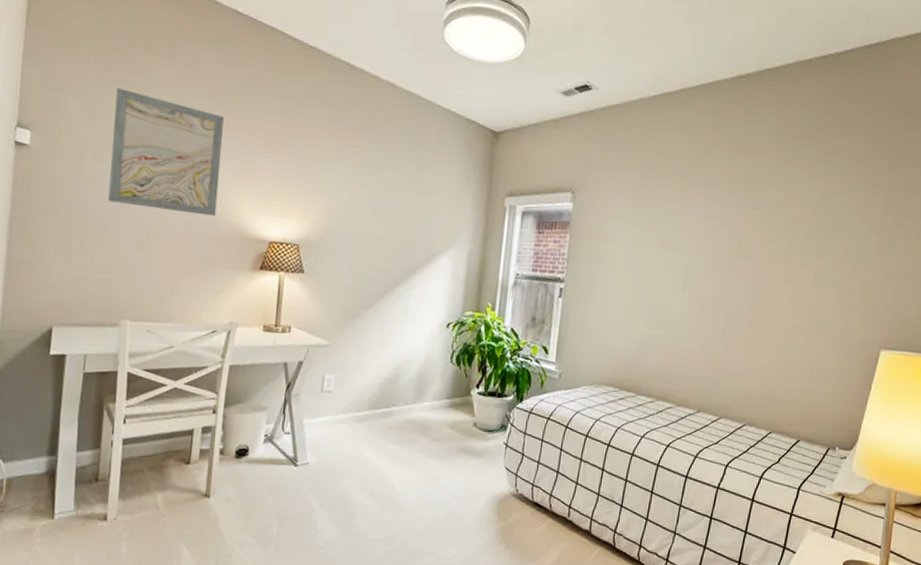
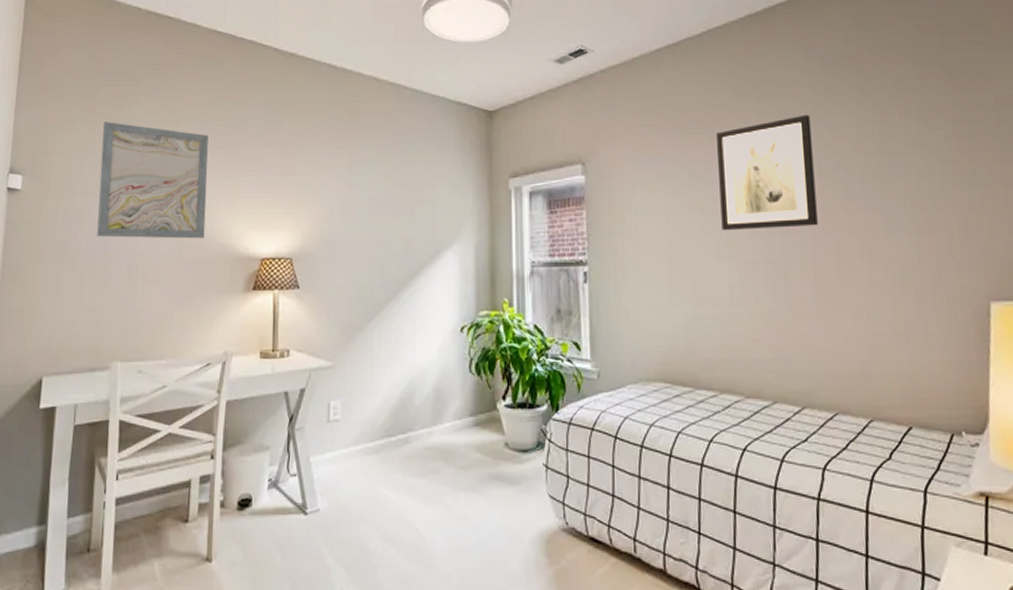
wall art: none [682,174,773,272] -> present [717,114,818,231]

